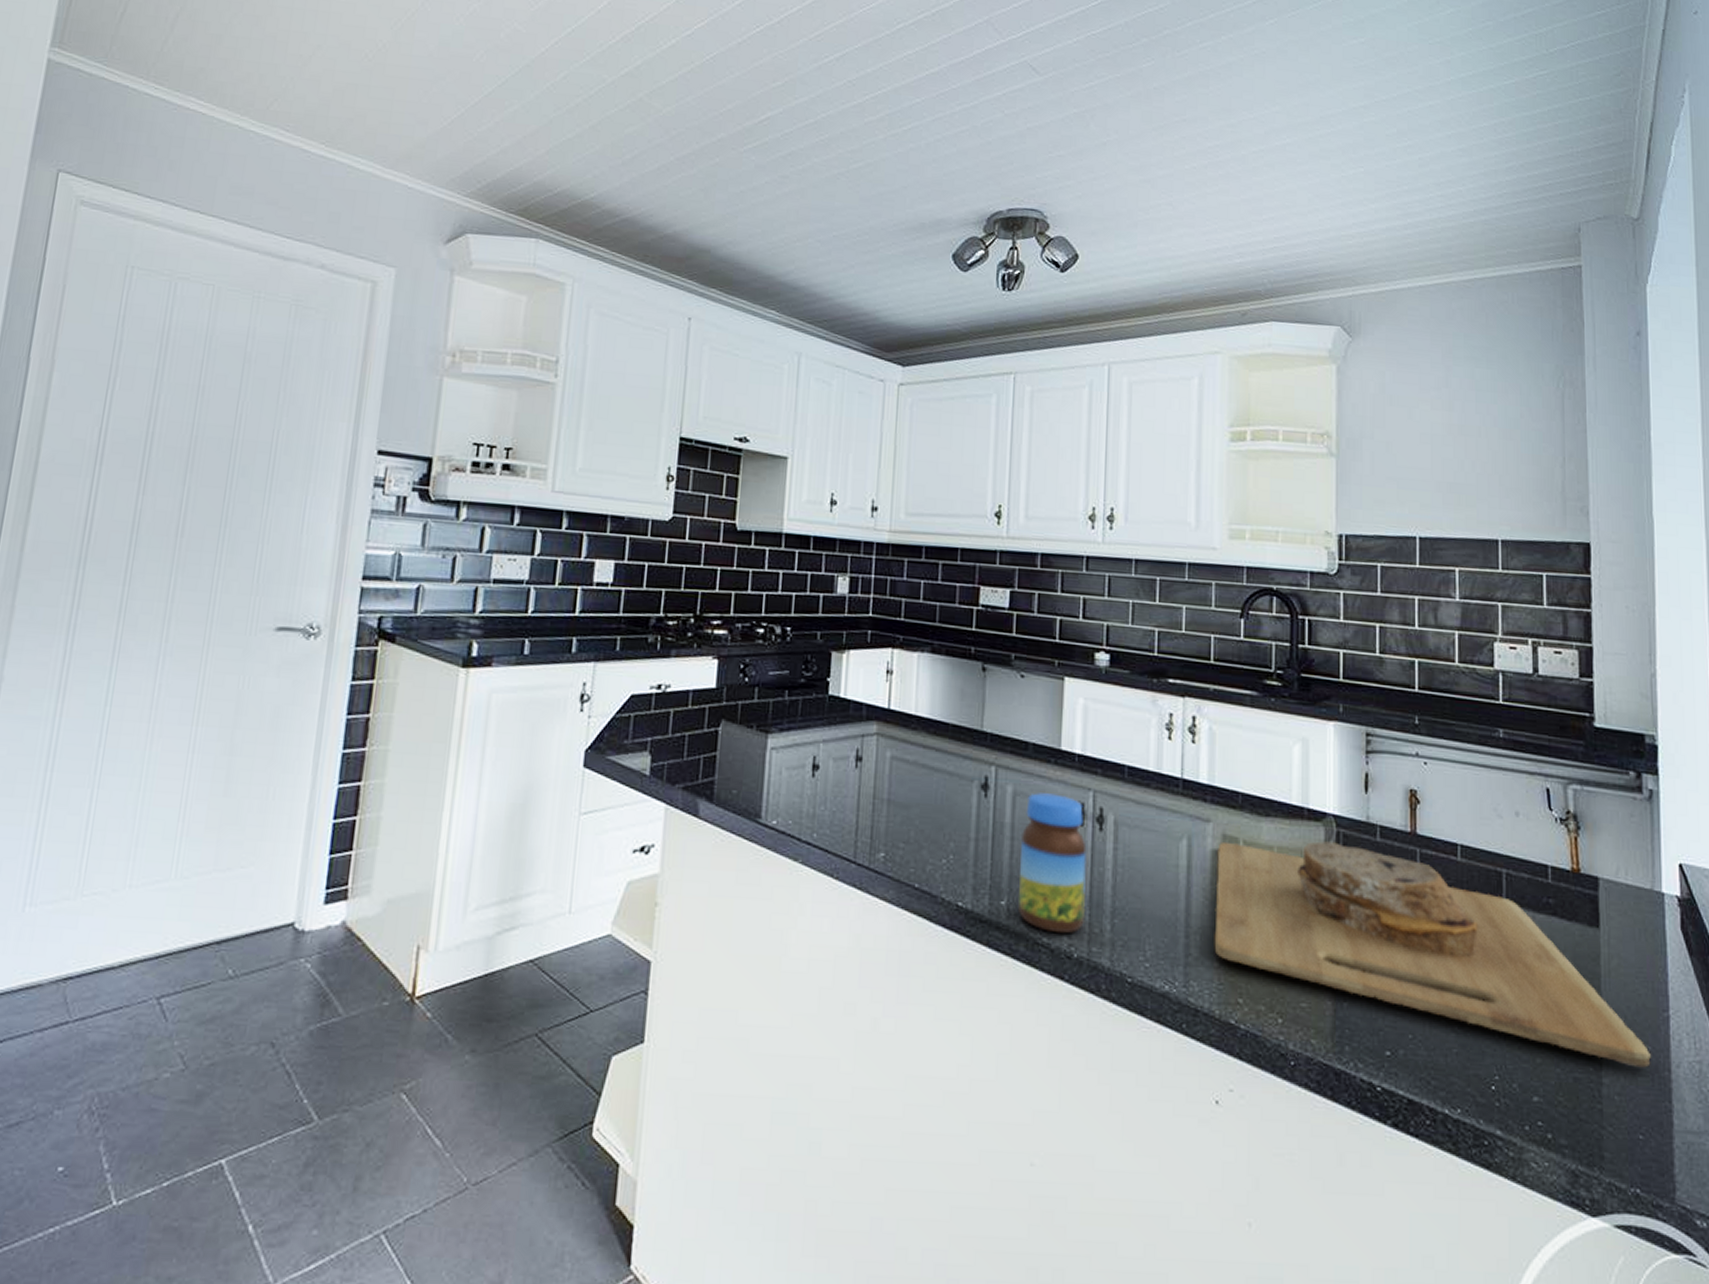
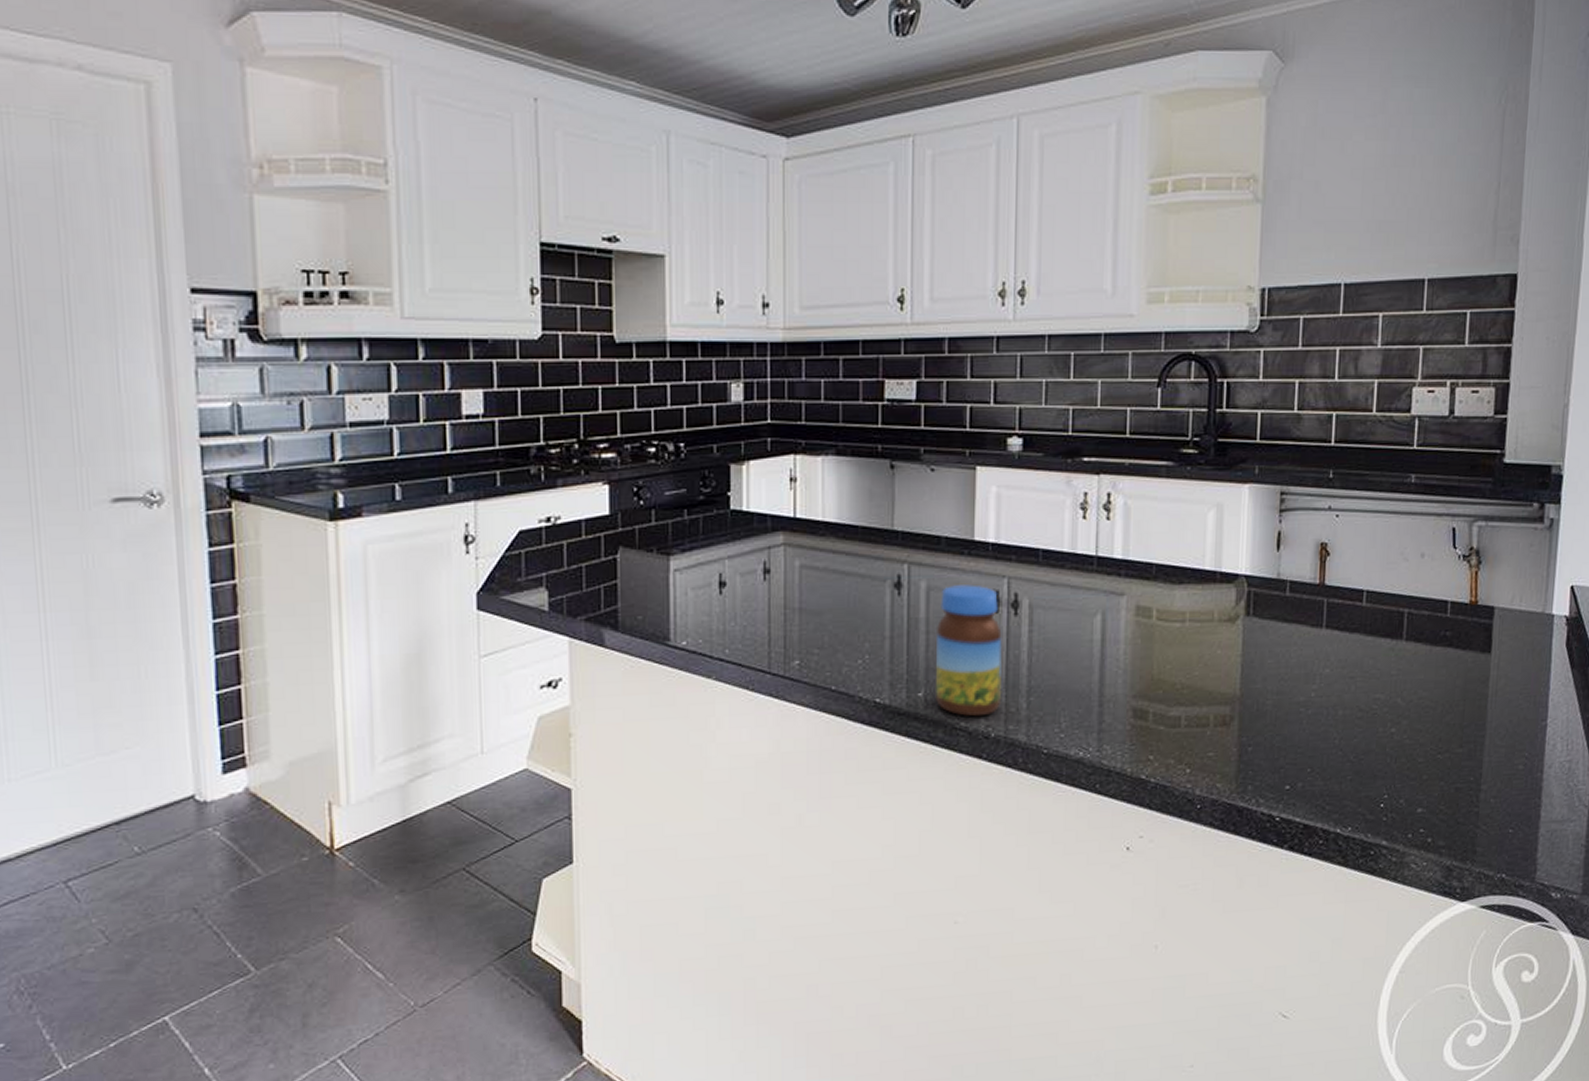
cutting board: present [1214,841,1651,1068] -> none [1126,601,1527,773]

